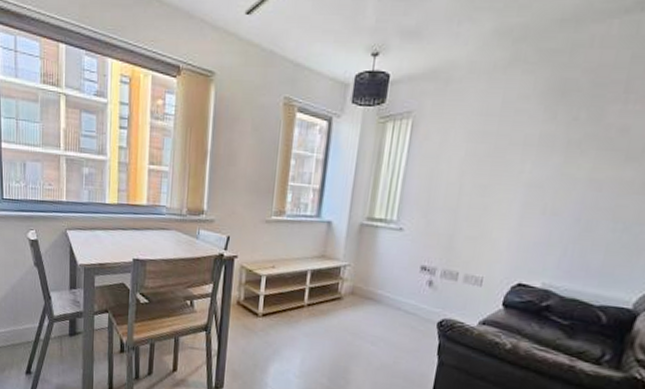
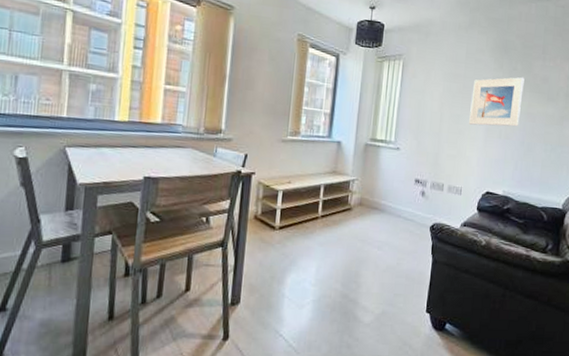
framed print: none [499,129,590,199] -> present [469,77,525,127]

